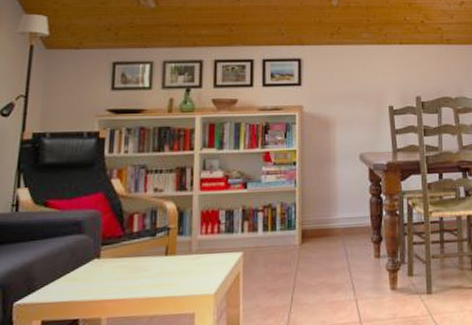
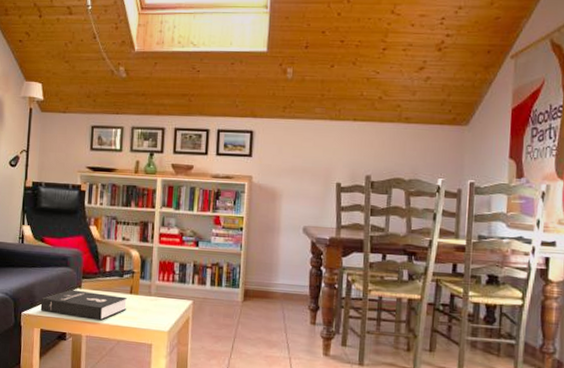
booklet: none [41,260,161,297] -> present [40,289,127,321]

